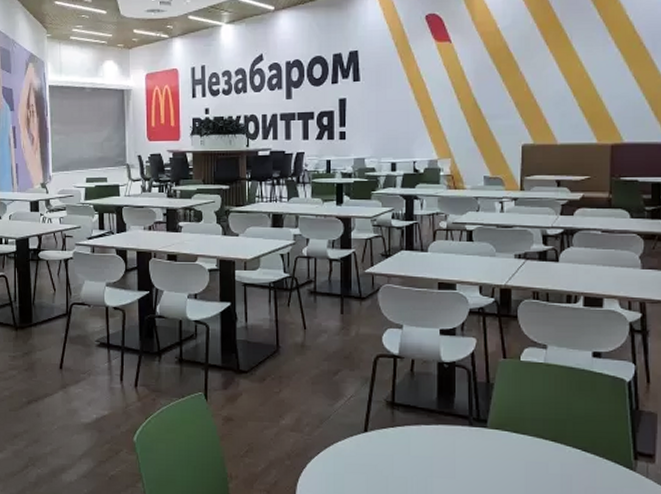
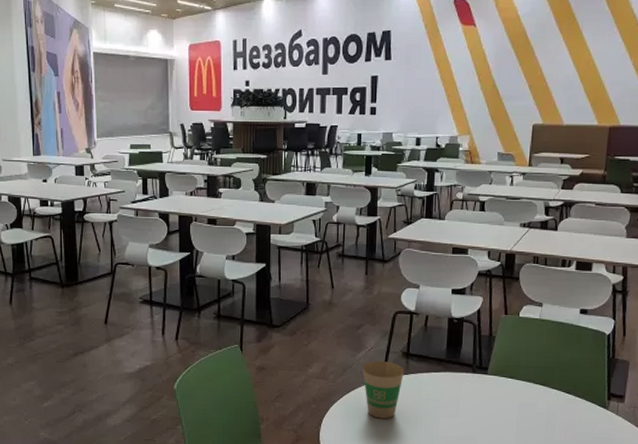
paper cup: none [341,411,389,479] -> present [362,361,404,419]

